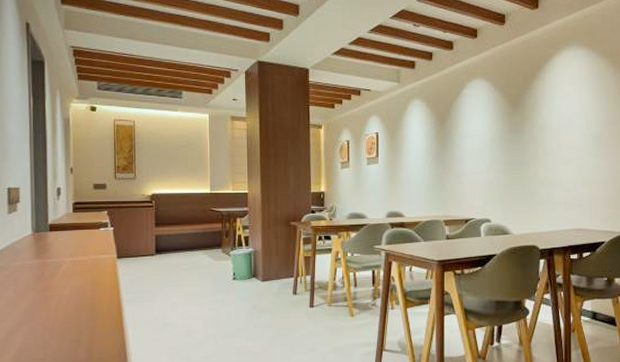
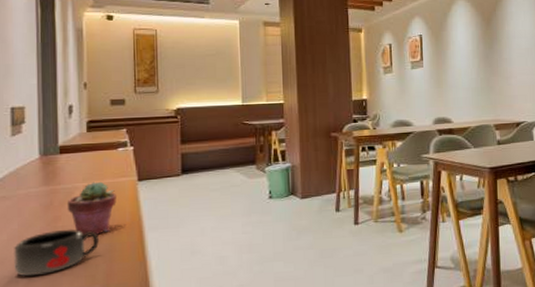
mug: none [11,298,83,338] -> present [14,229,99,277]
potted succulent: none [55,257,98,305] -> present [67,181,117,236]

